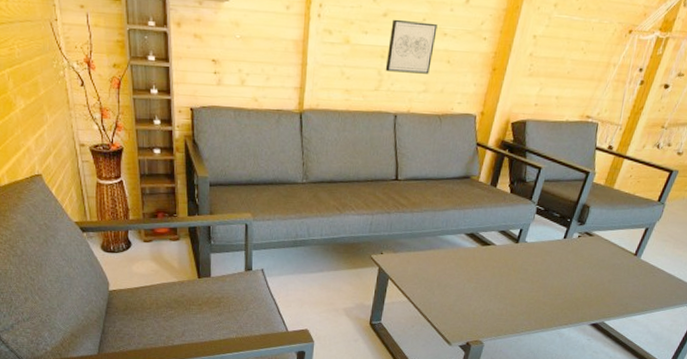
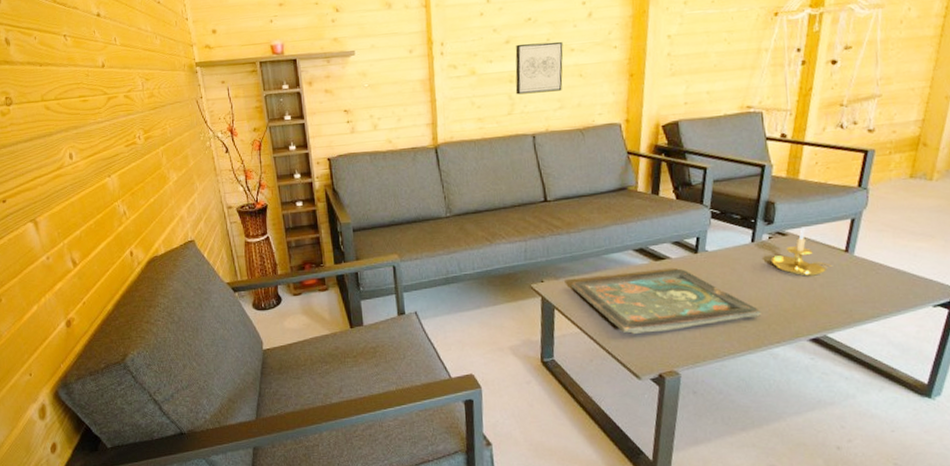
decorative tray: none [406,255,559,308] -> present [570,269,762,335]
candle holder: none [575,230,622,273] -> present [770,227,832,276]

